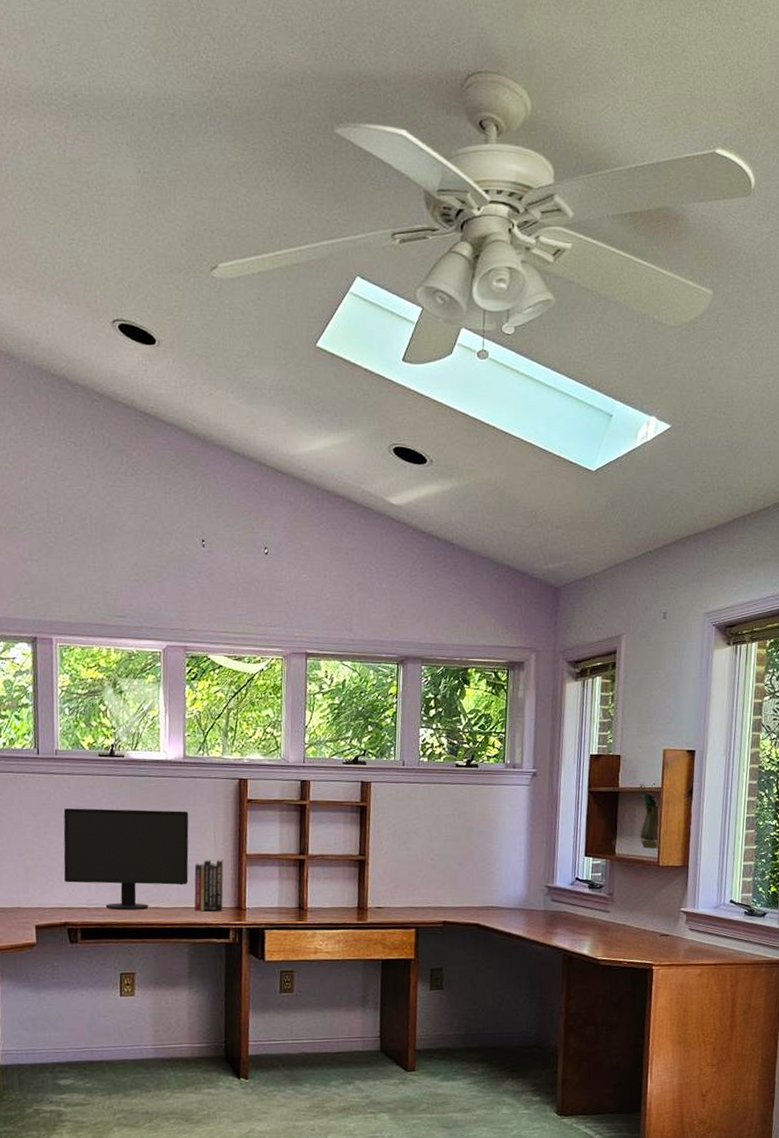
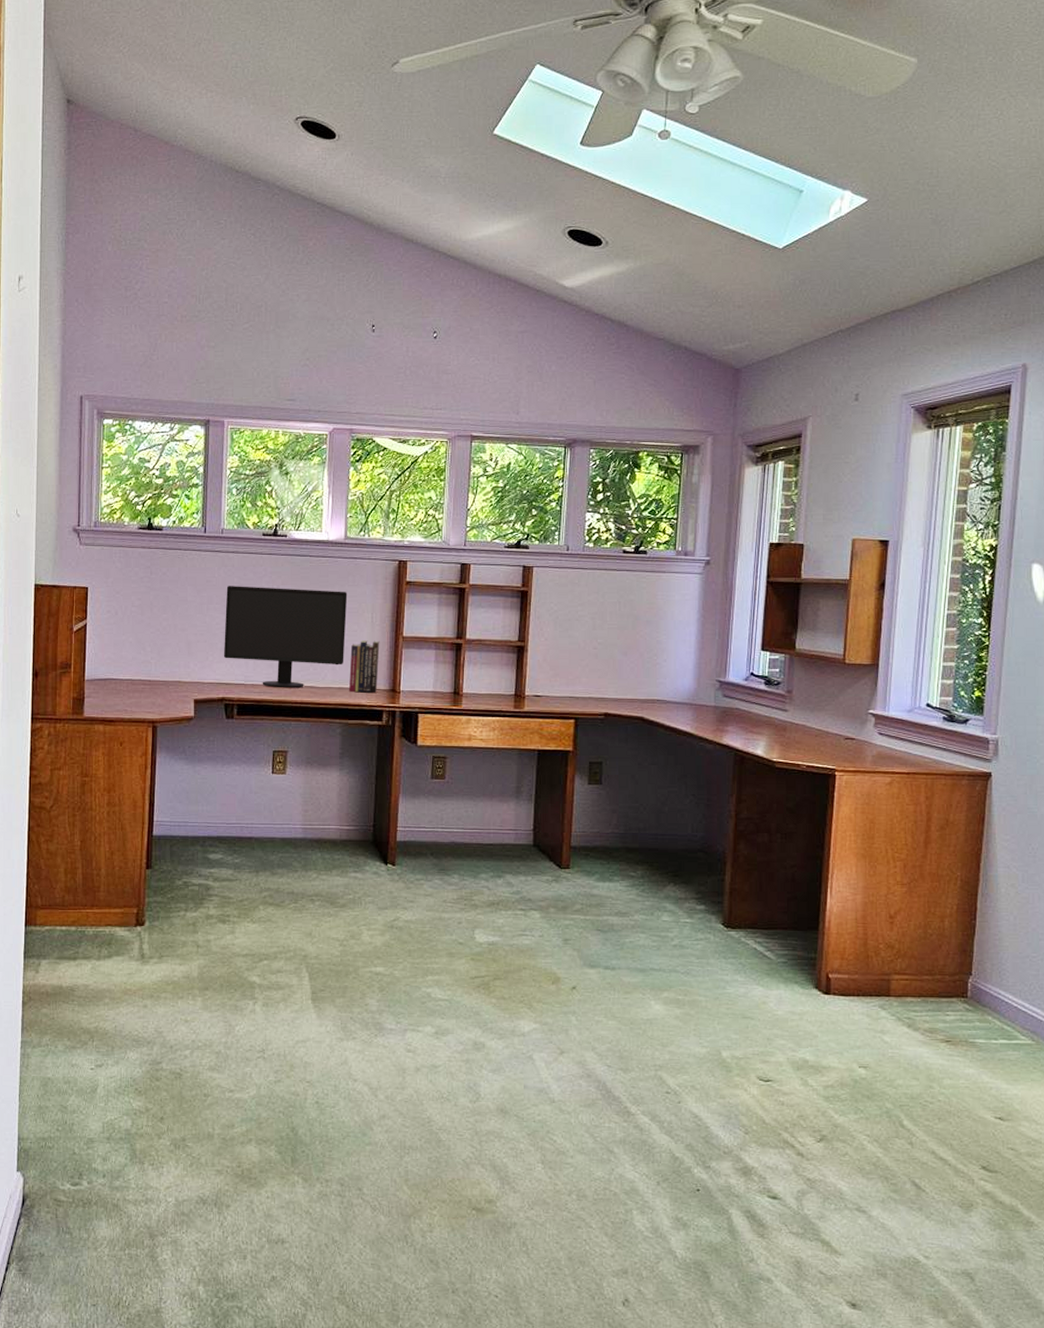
vase: present [639,781,660,849] -> none [823,573,847,646]

